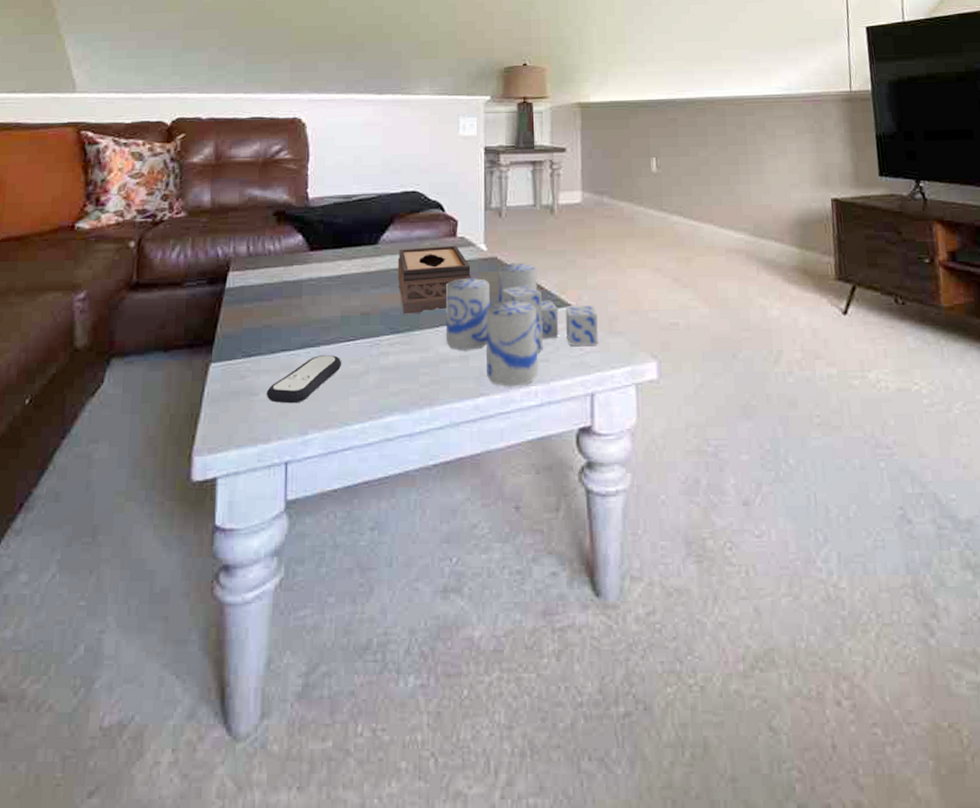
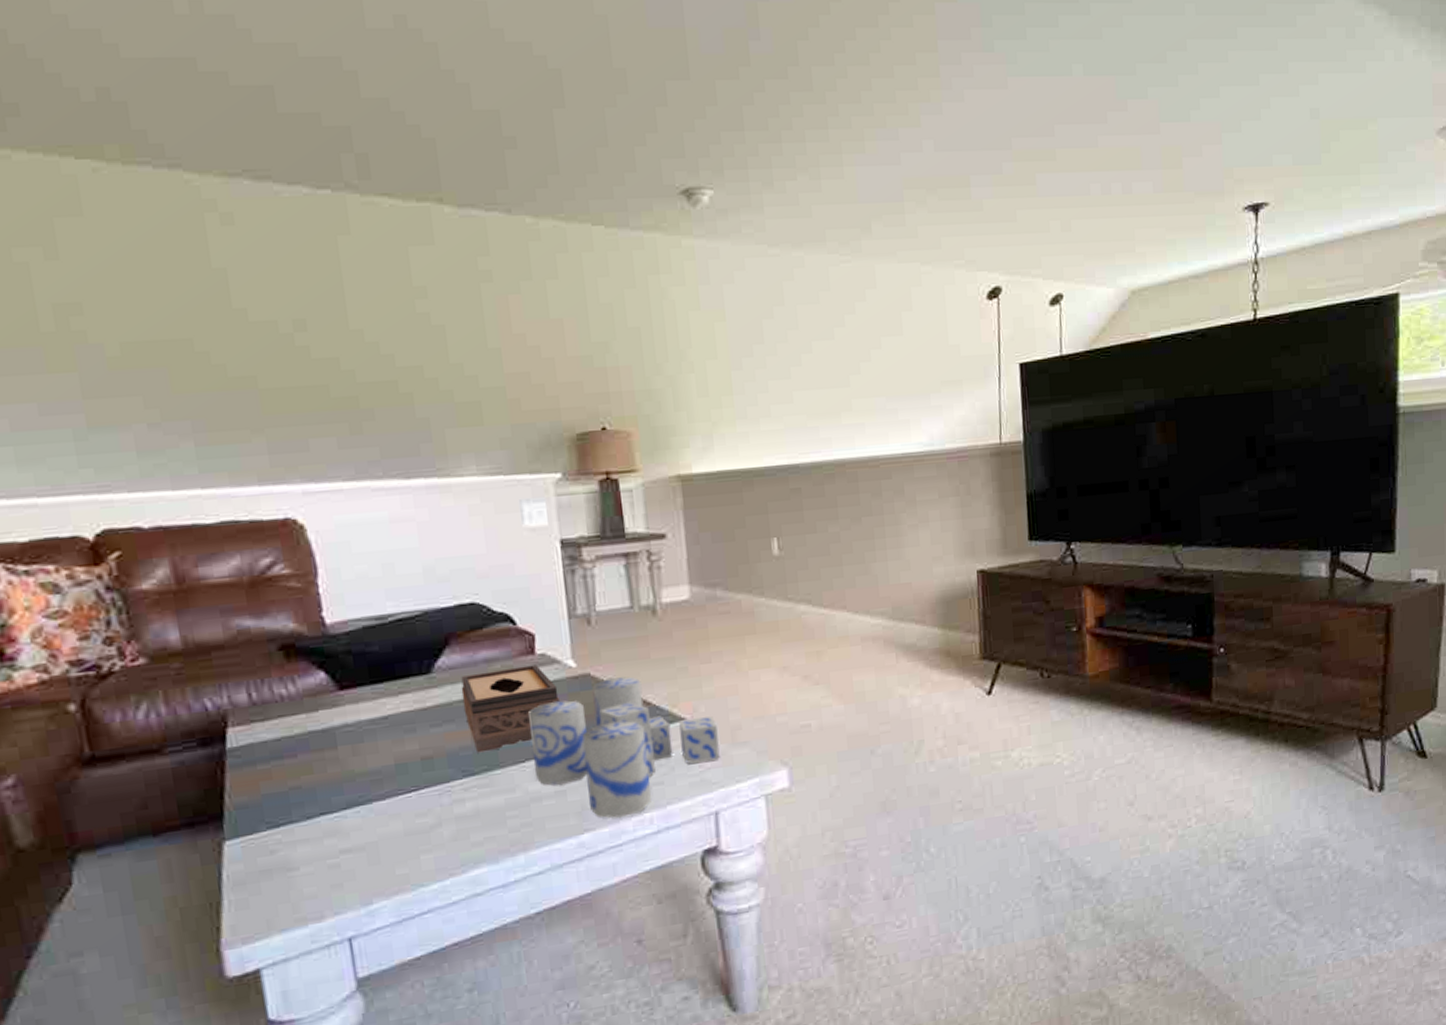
remote control: present [266,355,342,404] -> none [308,811,405,875]

